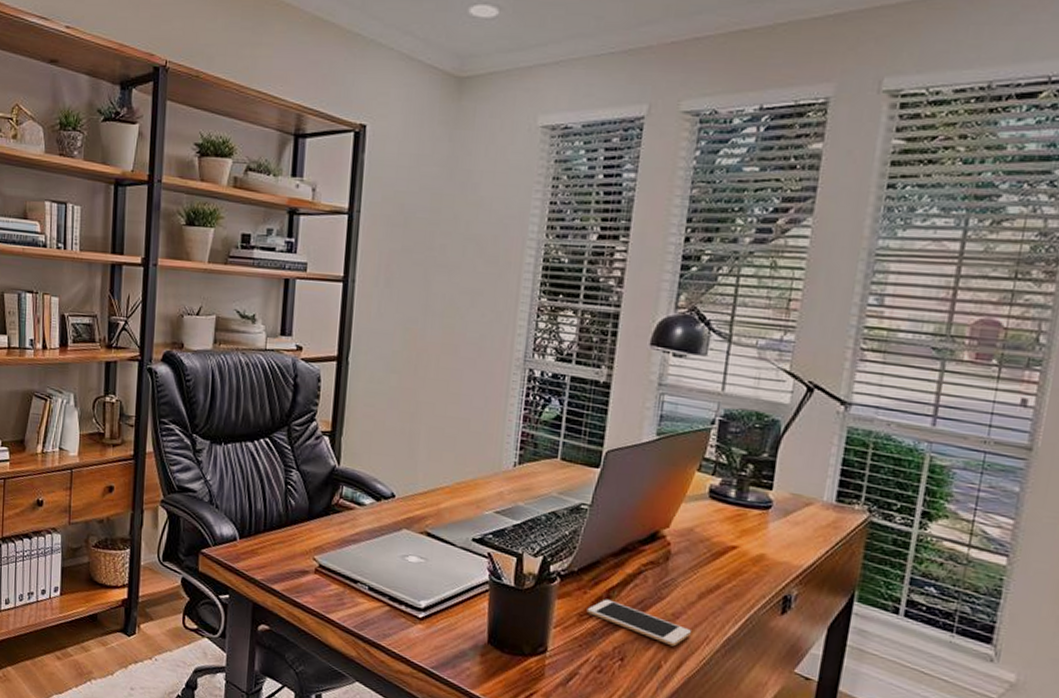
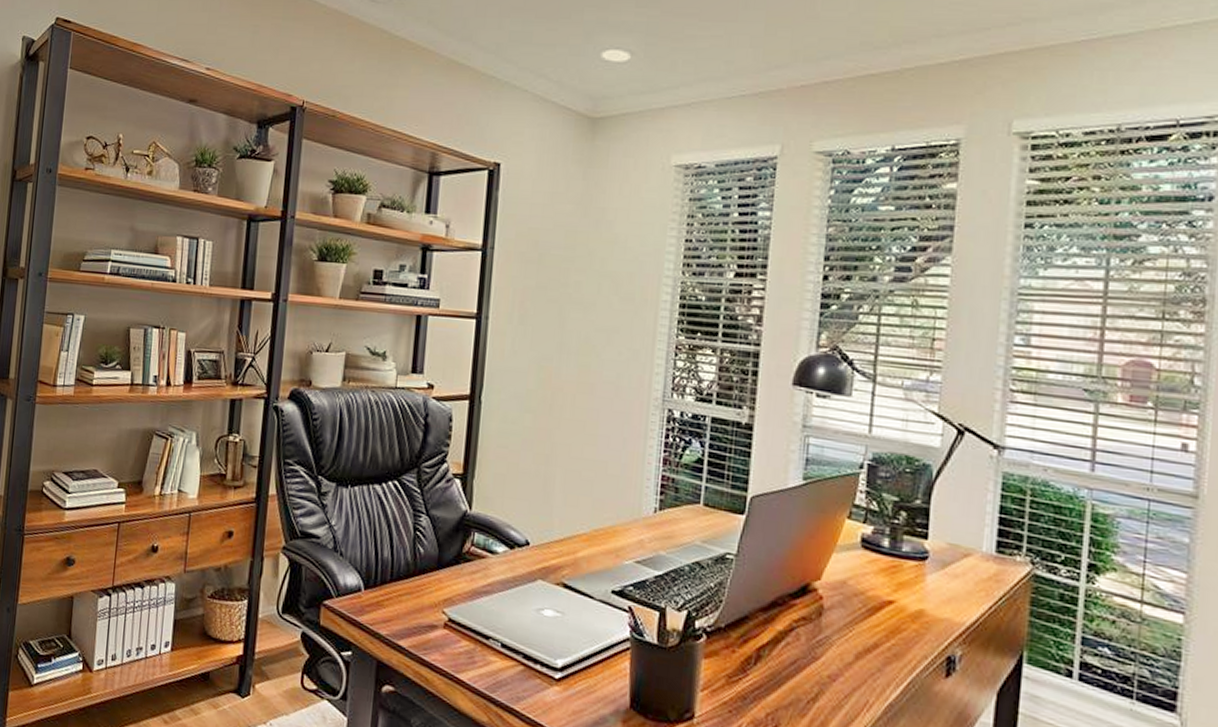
cell phone: present [586,599,691,647] -> none [736,659,849,713]

